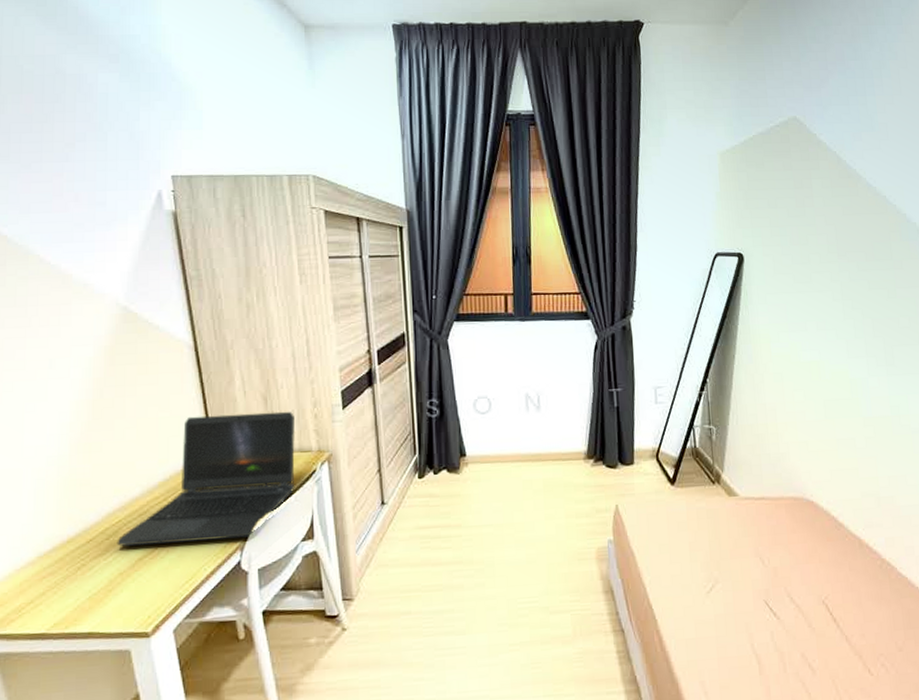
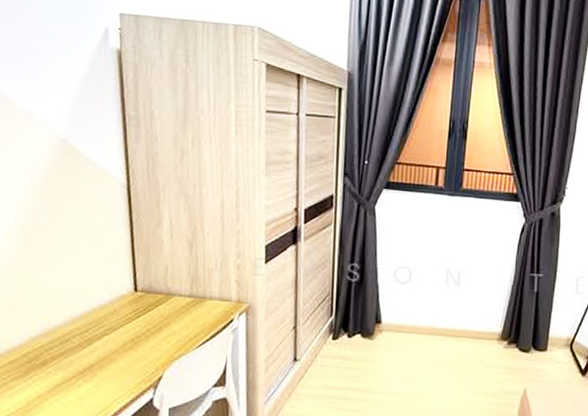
laptop computer: present [117,411,295,547] -> none [37,253,218,377]

